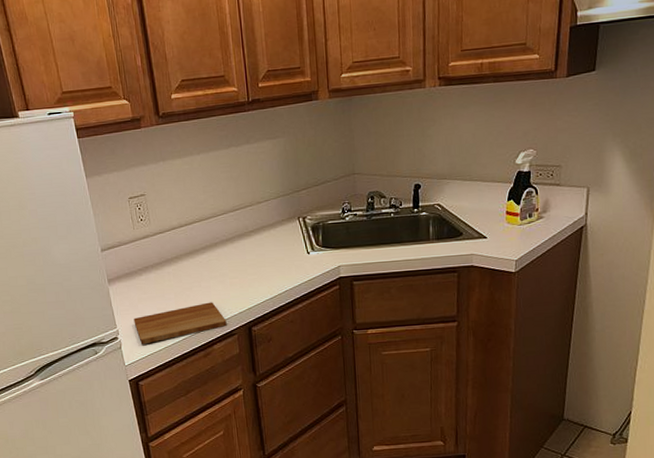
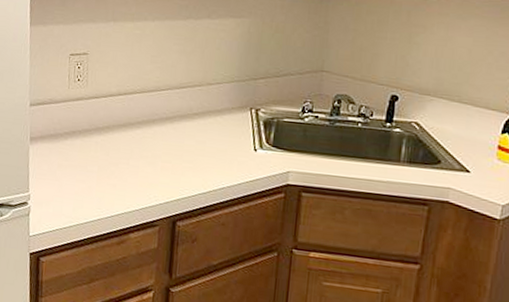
cutting board: present [134,302,227,345] -> none [48,183,150,217]

